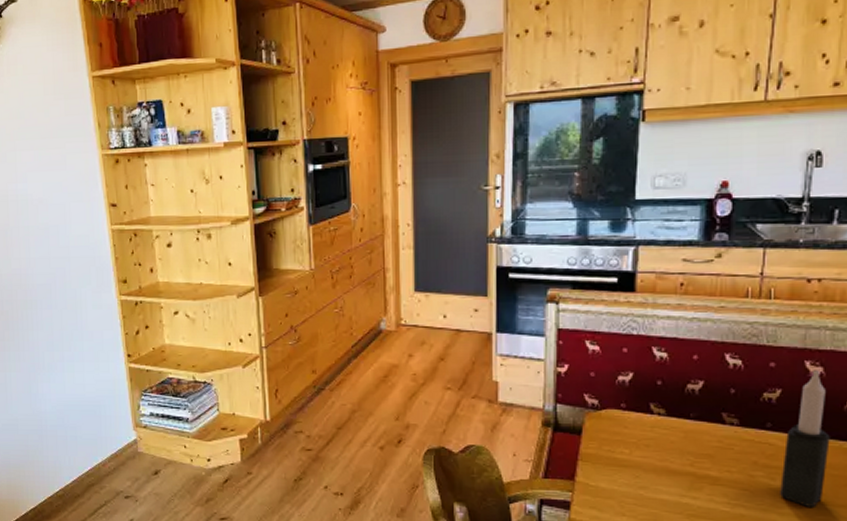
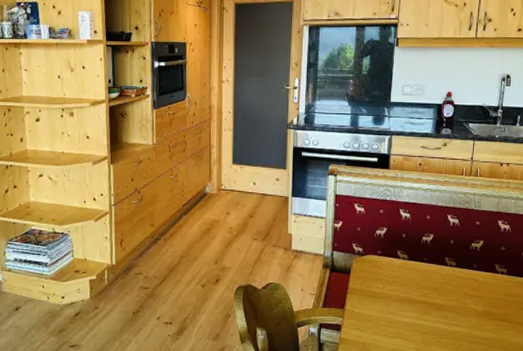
candle: present [780,370,830,507] -> none [482,227,513,325]

